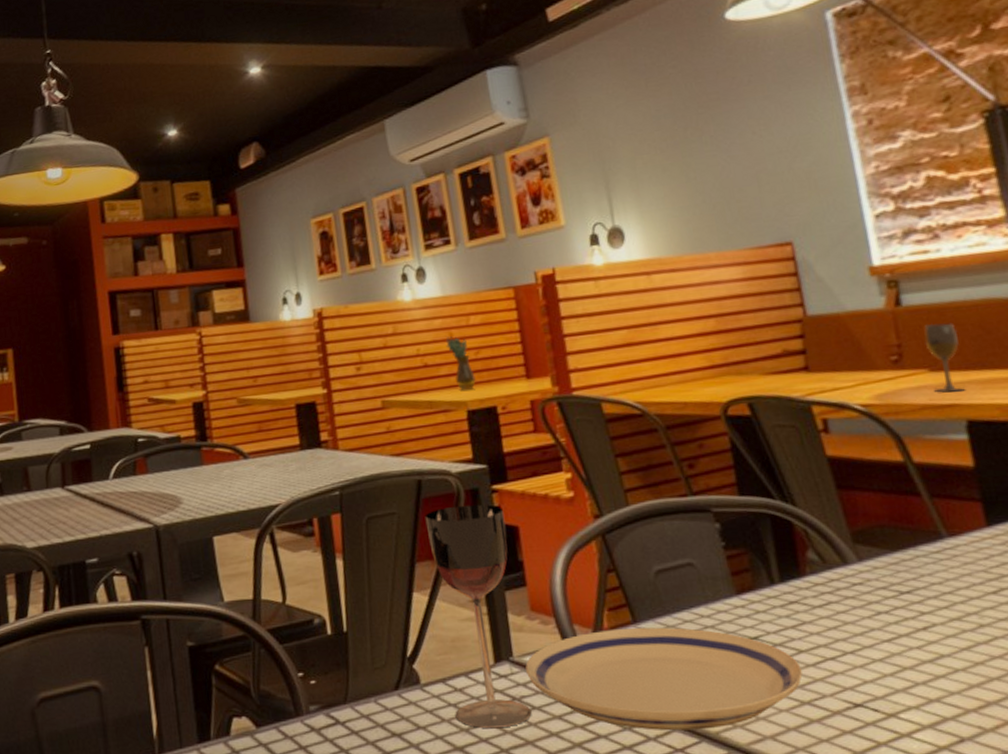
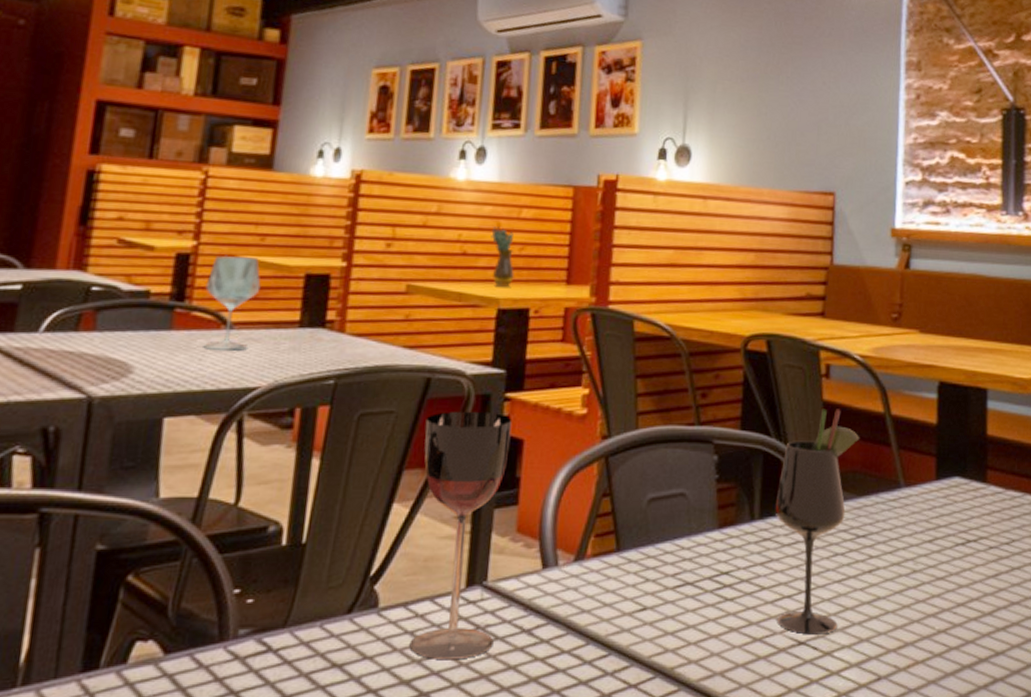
wine glass: none [220,397,263,478] -> present [205,256,261,351]
plate: present [525,627,803,731] -> none [497,557,761,666]
wine glass: none [794,463,898,697] -> present [775,408,860,635]
wine glass: present [923,322,966,393] -> none [920,289,948,354]

